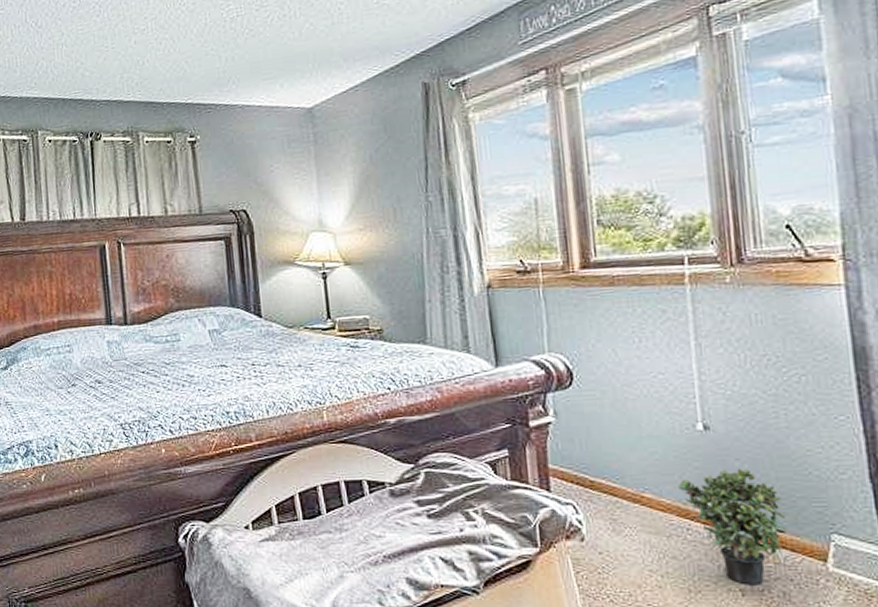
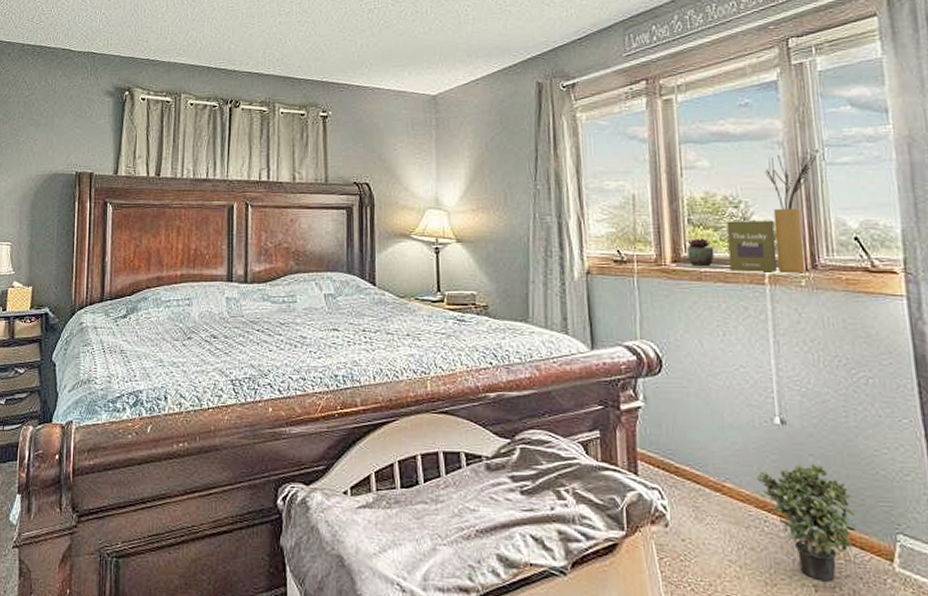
succulent plant: none [584,239,647,274] -> present [675,238,731,270]
books: none [640,214,699,273] -> present [726,220,778,273]
vase: none [683,137,742,271] -> present [765,154,817,274]

